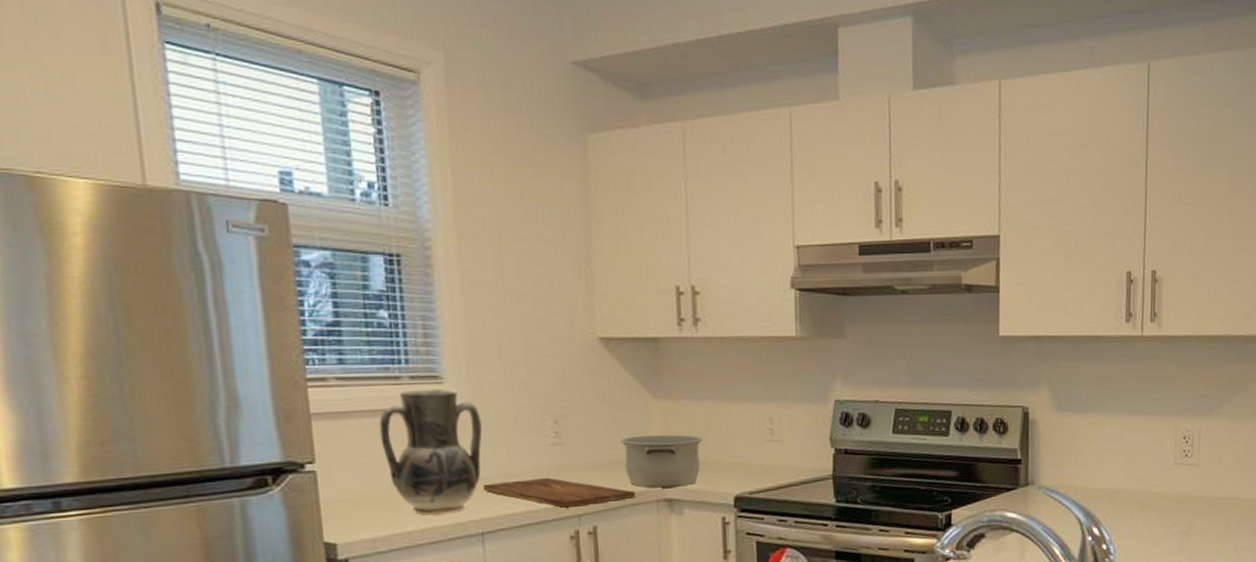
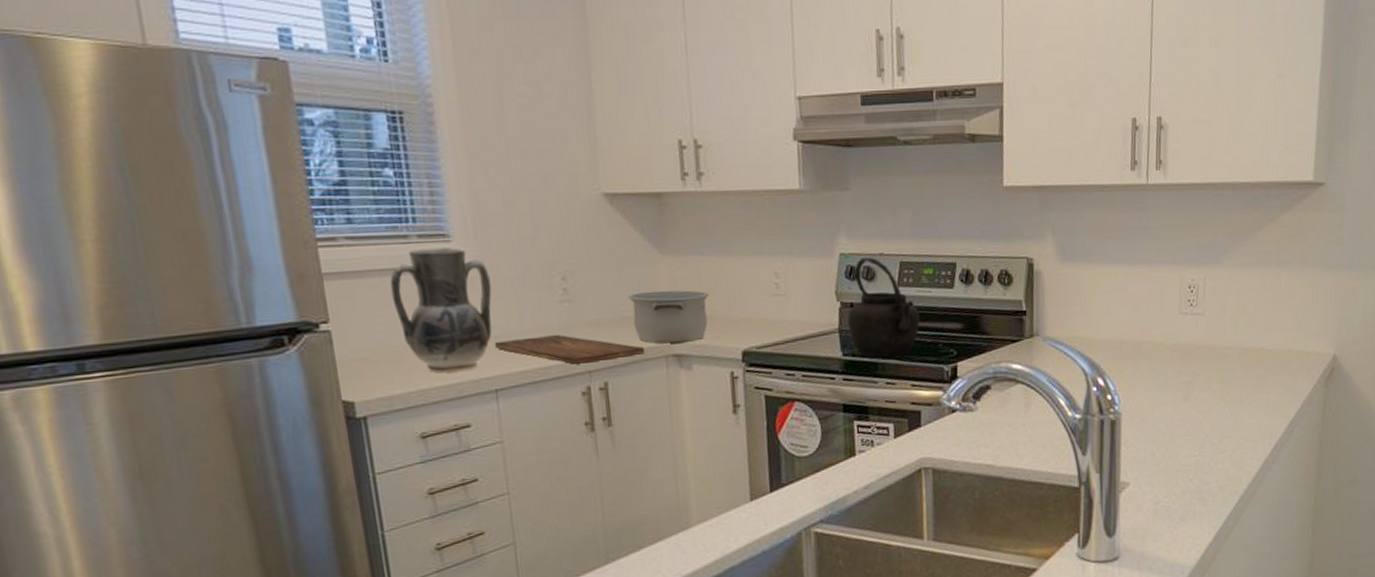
kettle: none [841,403,915,505] -> present [847,256,920,358]

